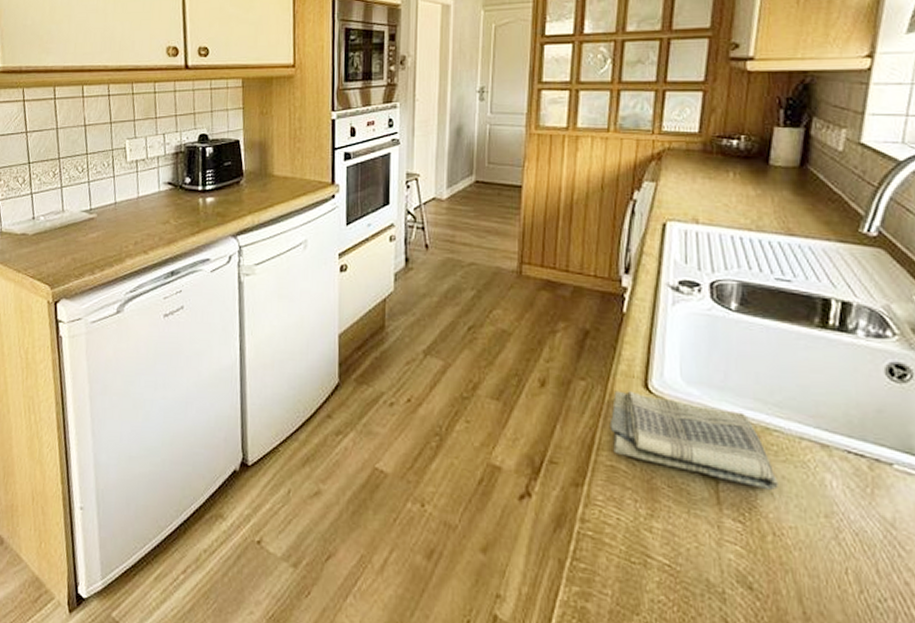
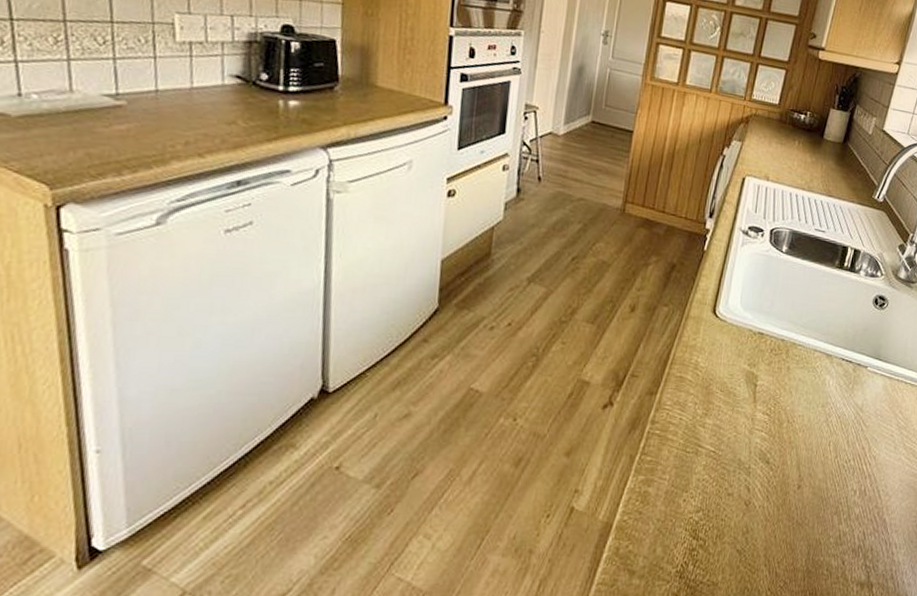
dish towel: present [609,390,779,491] -> none [682,315,796,390]

